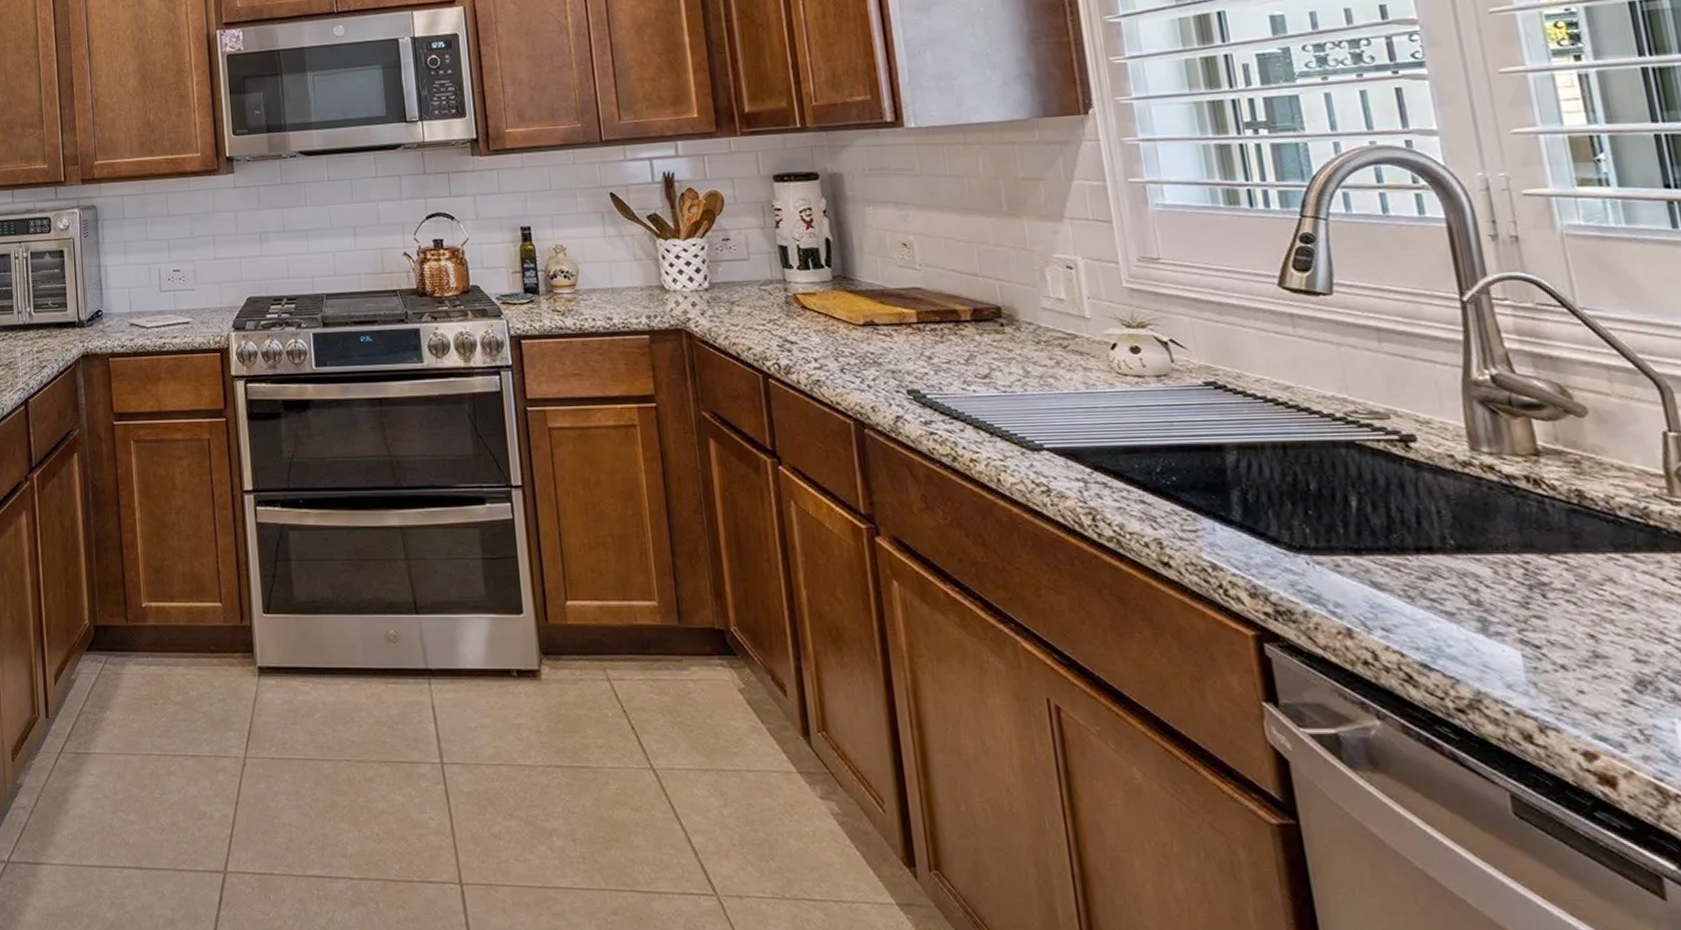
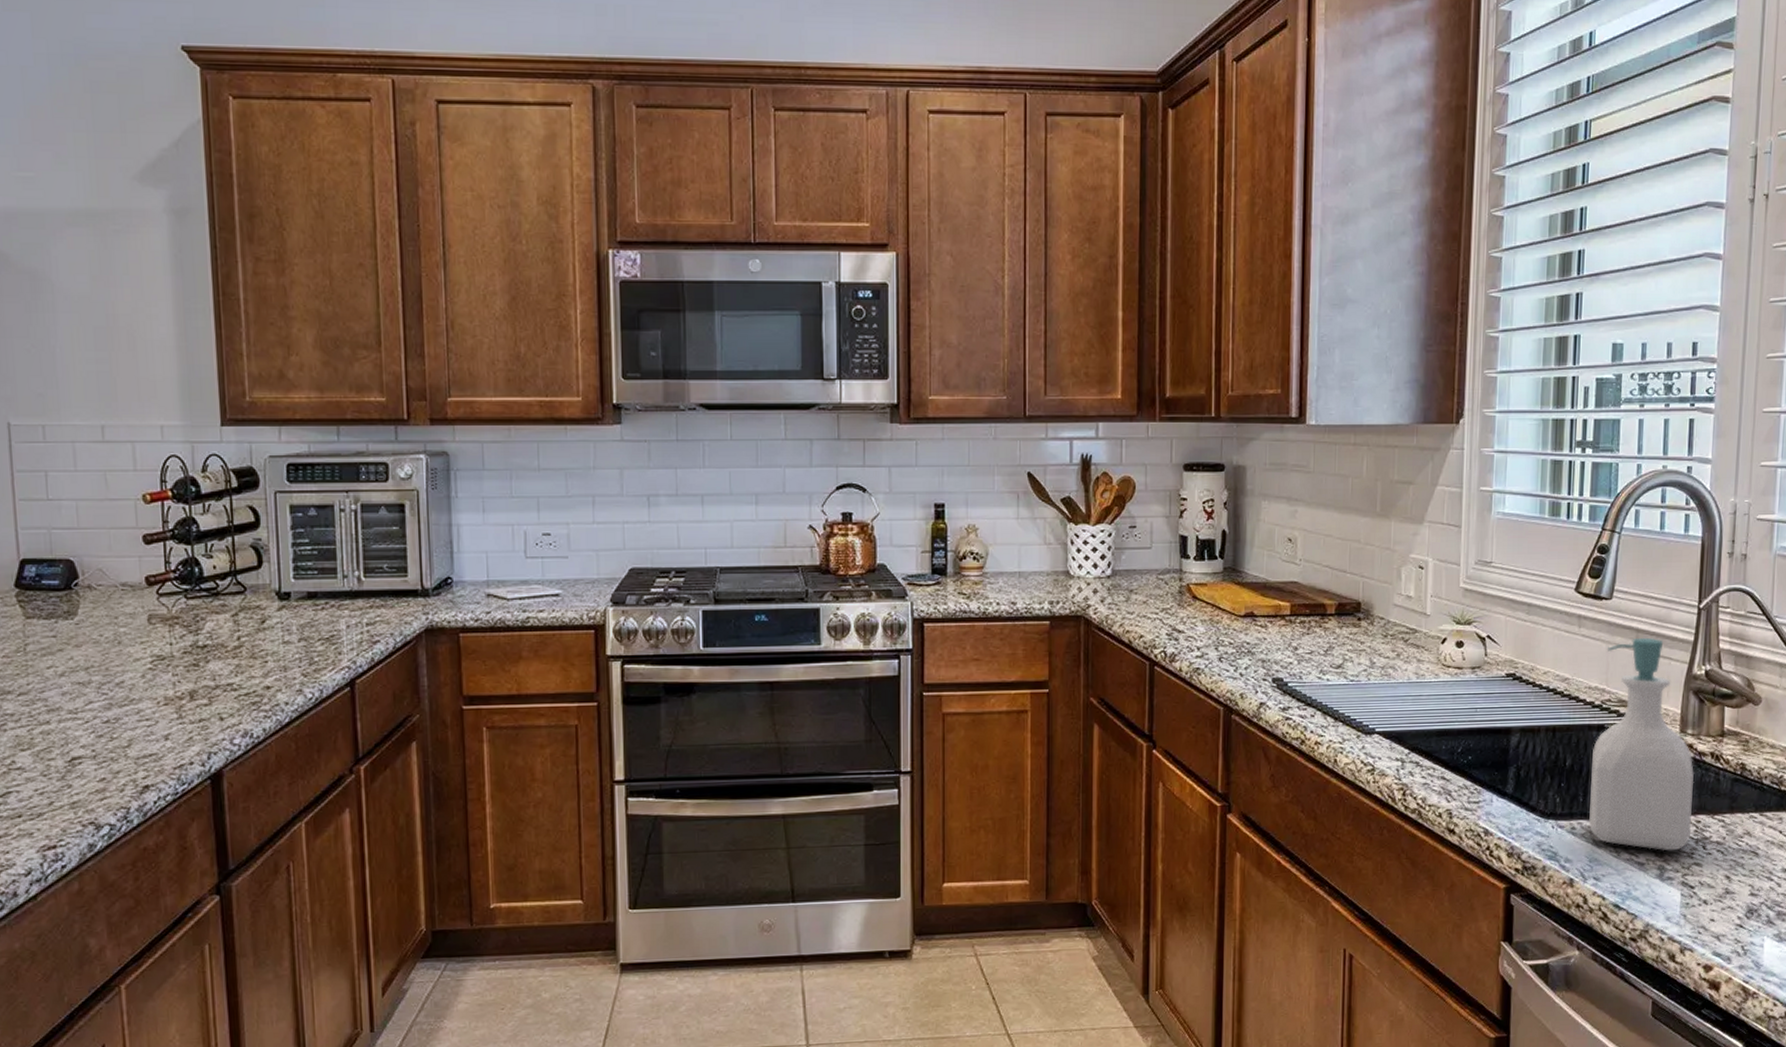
soap bottle: none [1339,337,1518,599] -> present [1589,637,1695,851]

